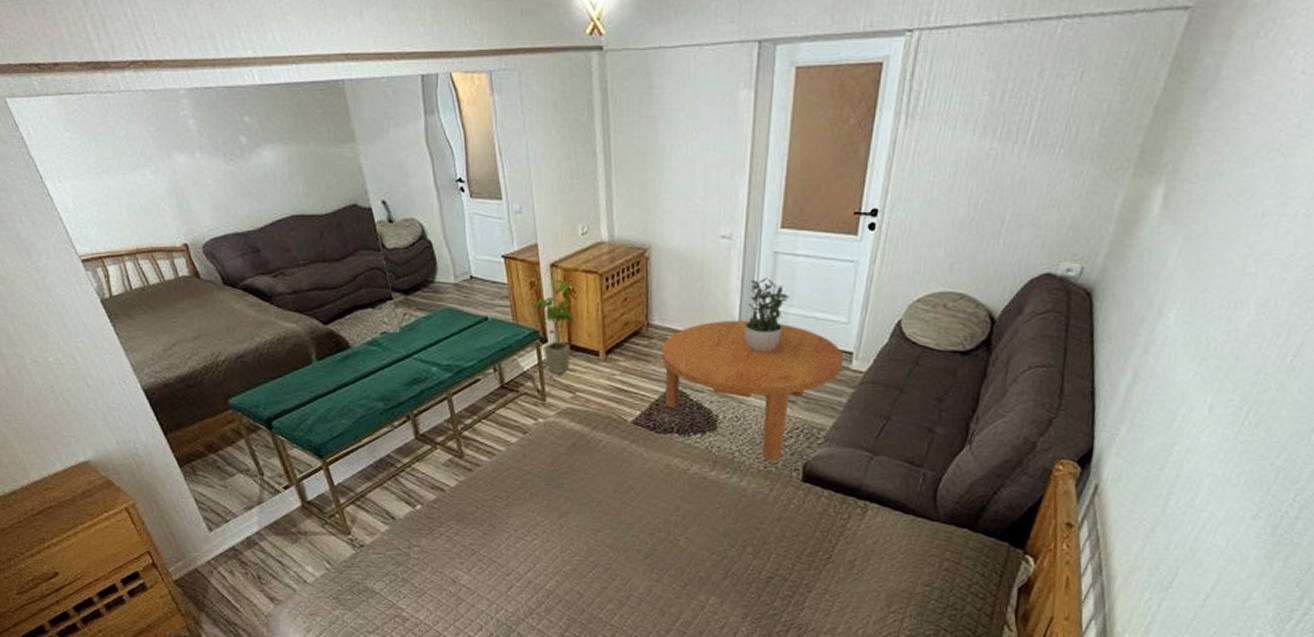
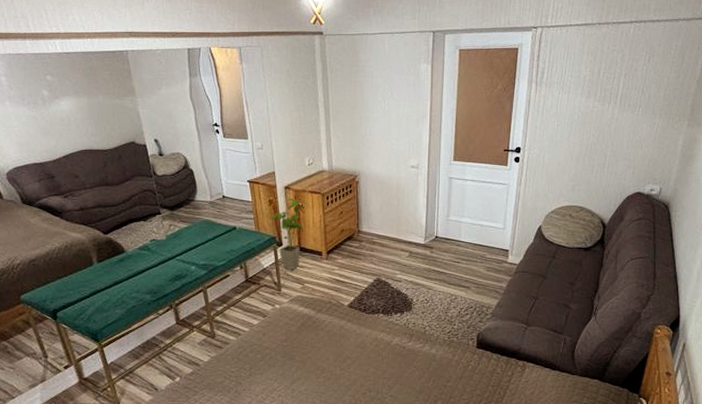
coffee table: present [661,320,844,462] -> none [369,227,502,334]
potted plant: present [743,278,790,352] -> none [429,196,462,251]

